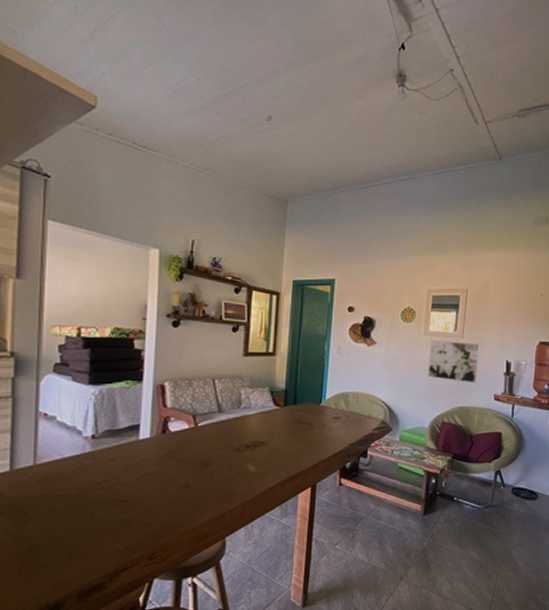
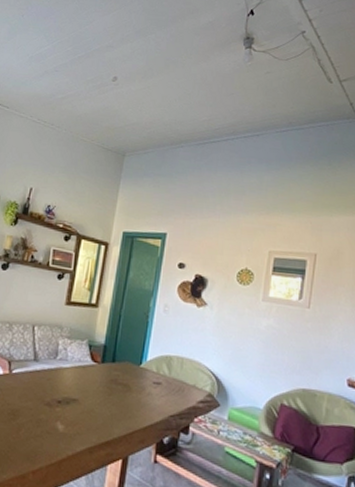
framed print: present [428,340,480,383] -> none [265,307,330,363]

